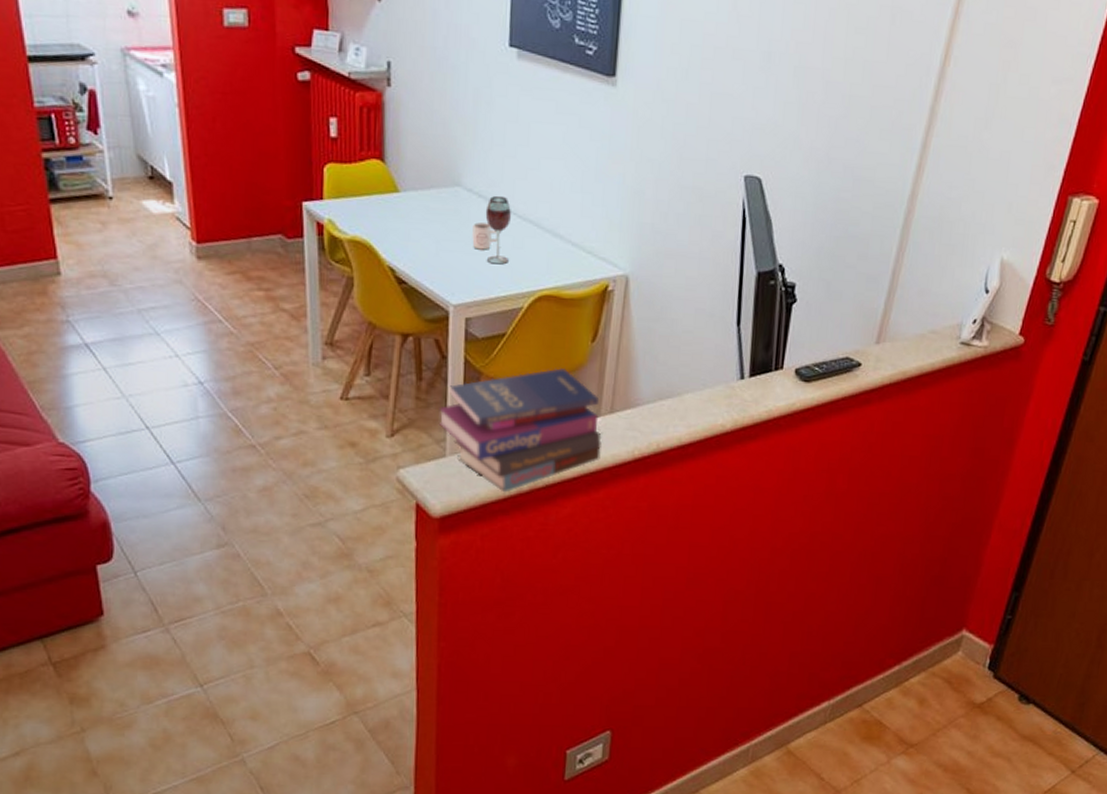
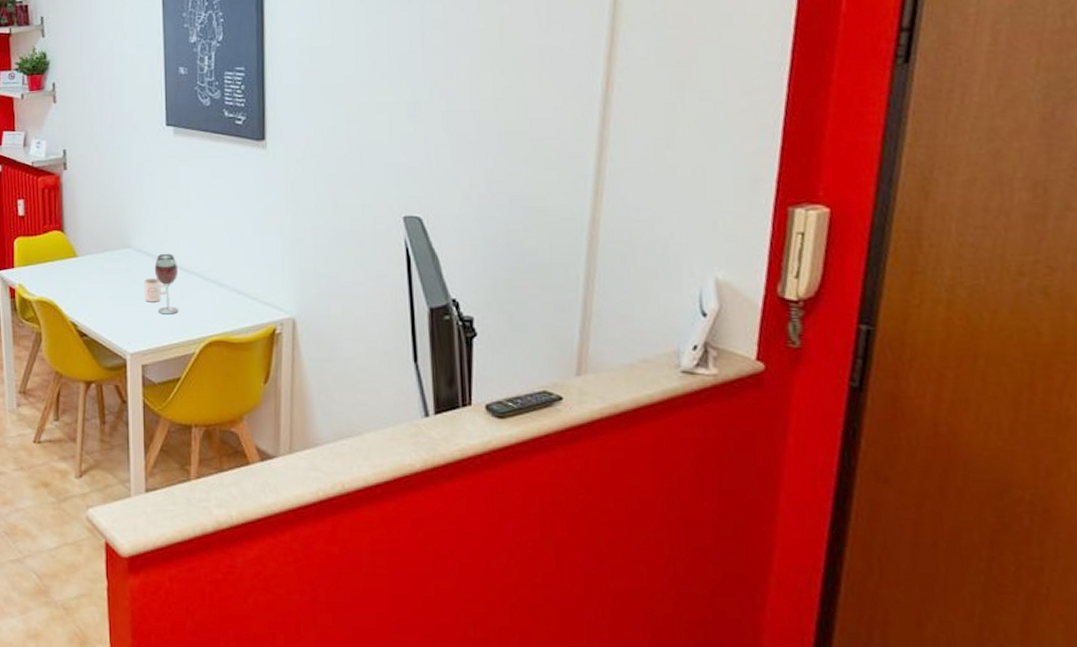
books: present [439,368,602,493] -> none [122,409,284,534]

